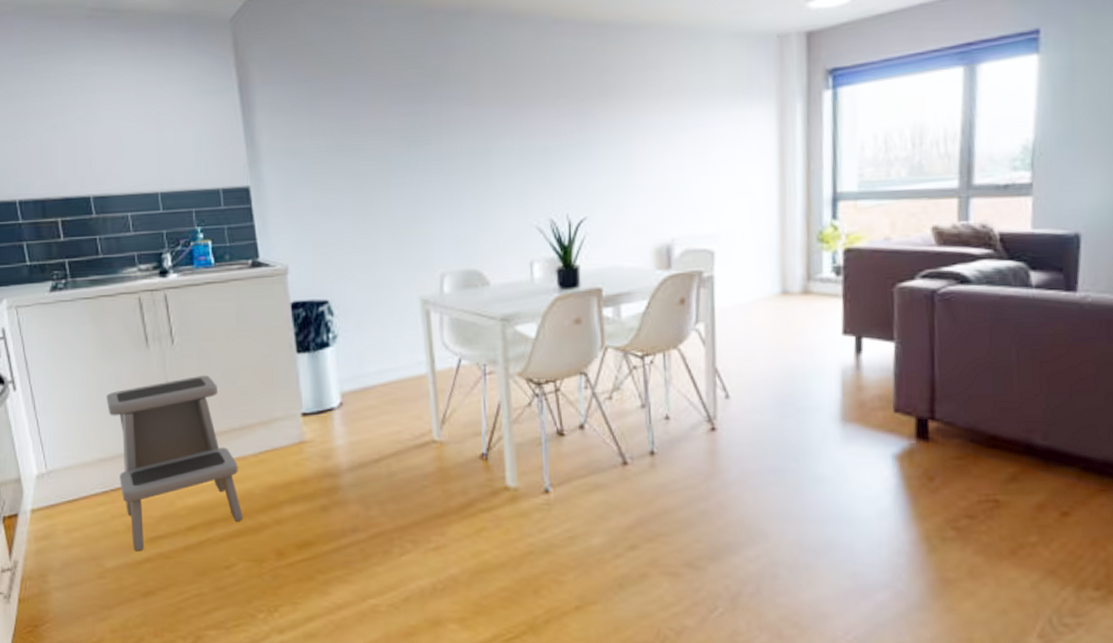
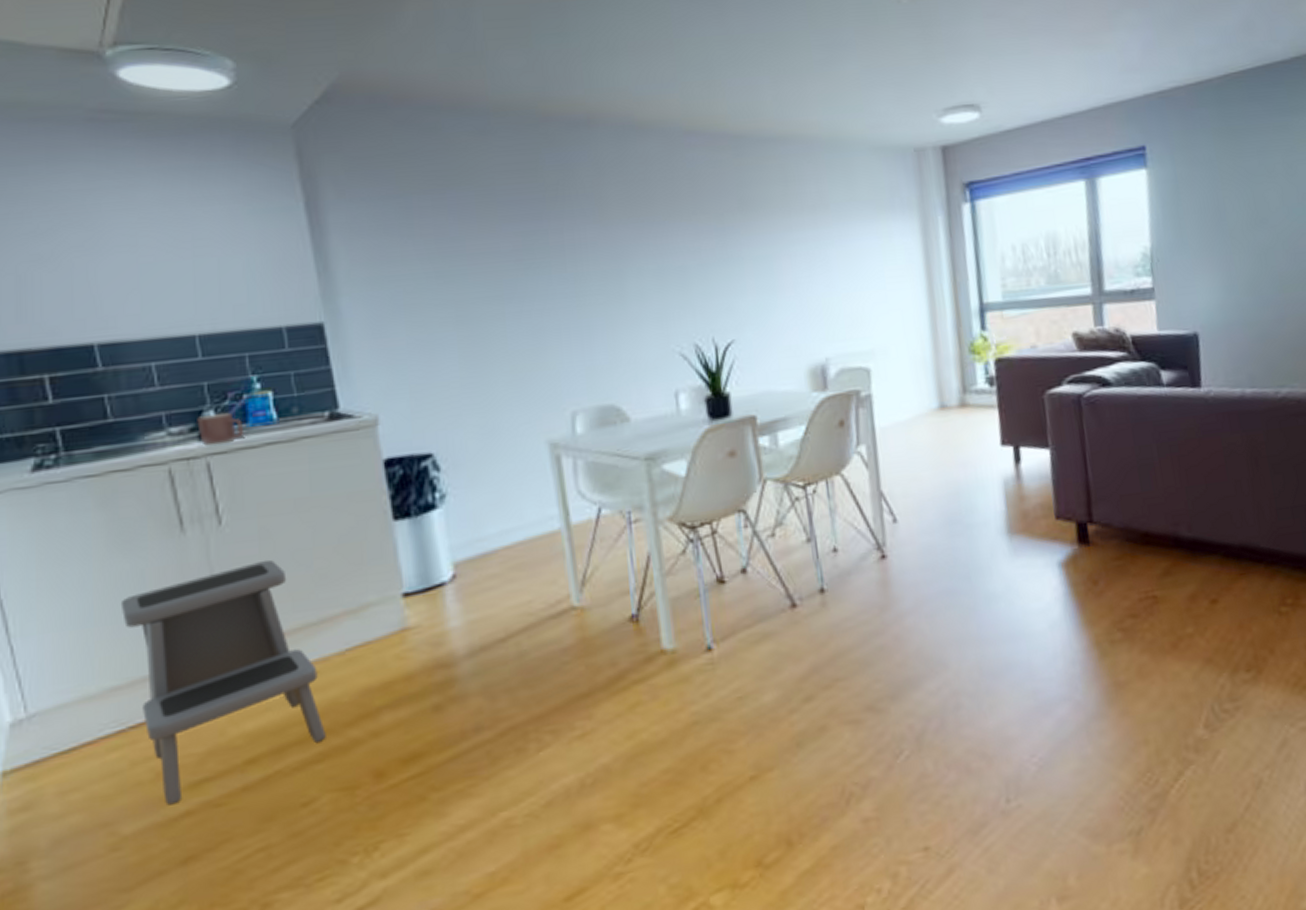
mug: none [158,255,191,282] -> present [197,412,245,447]

